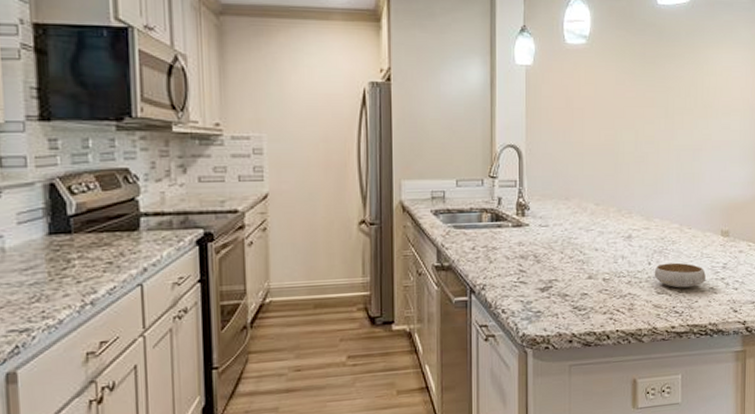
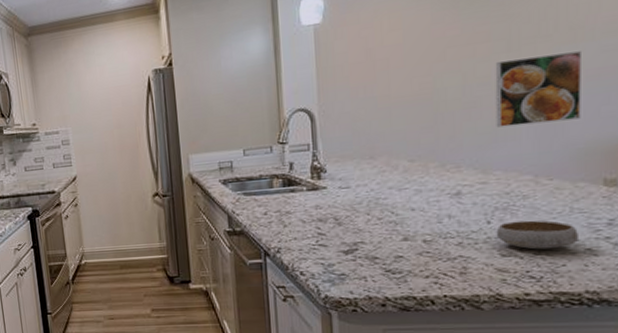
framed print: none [656,124,710,181] -> present [495,51,581,128]

